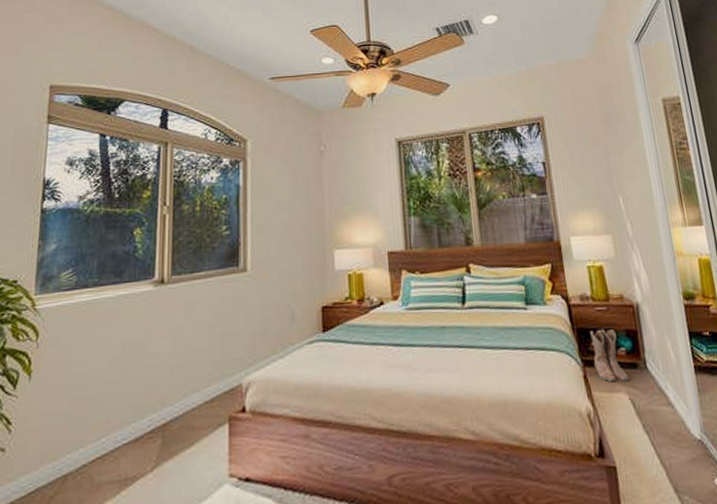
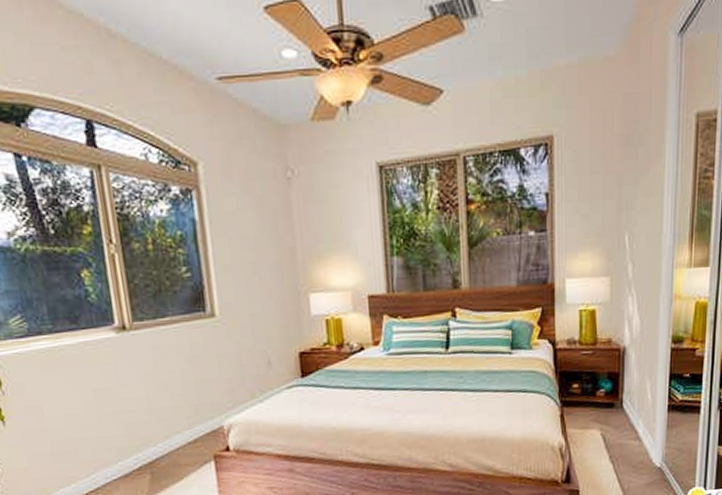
boots: present [590,329,629,382] -> none [573,372,603,420]

